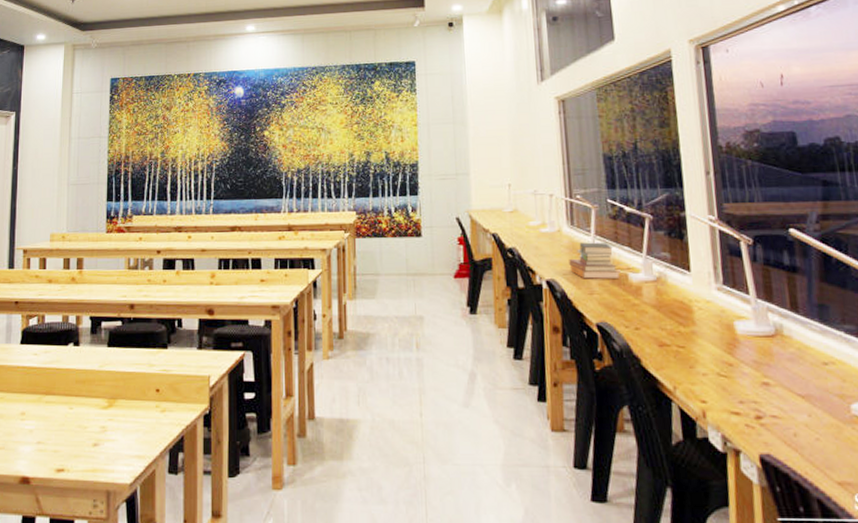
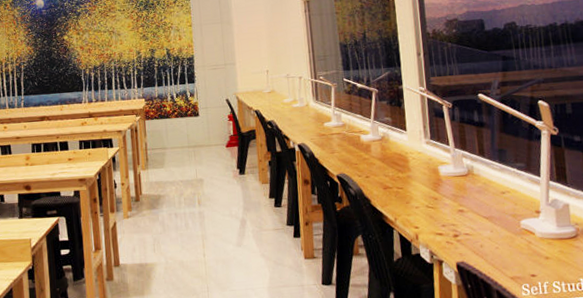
books: present [569,242,620,279] -> none [315,112,354,142]

